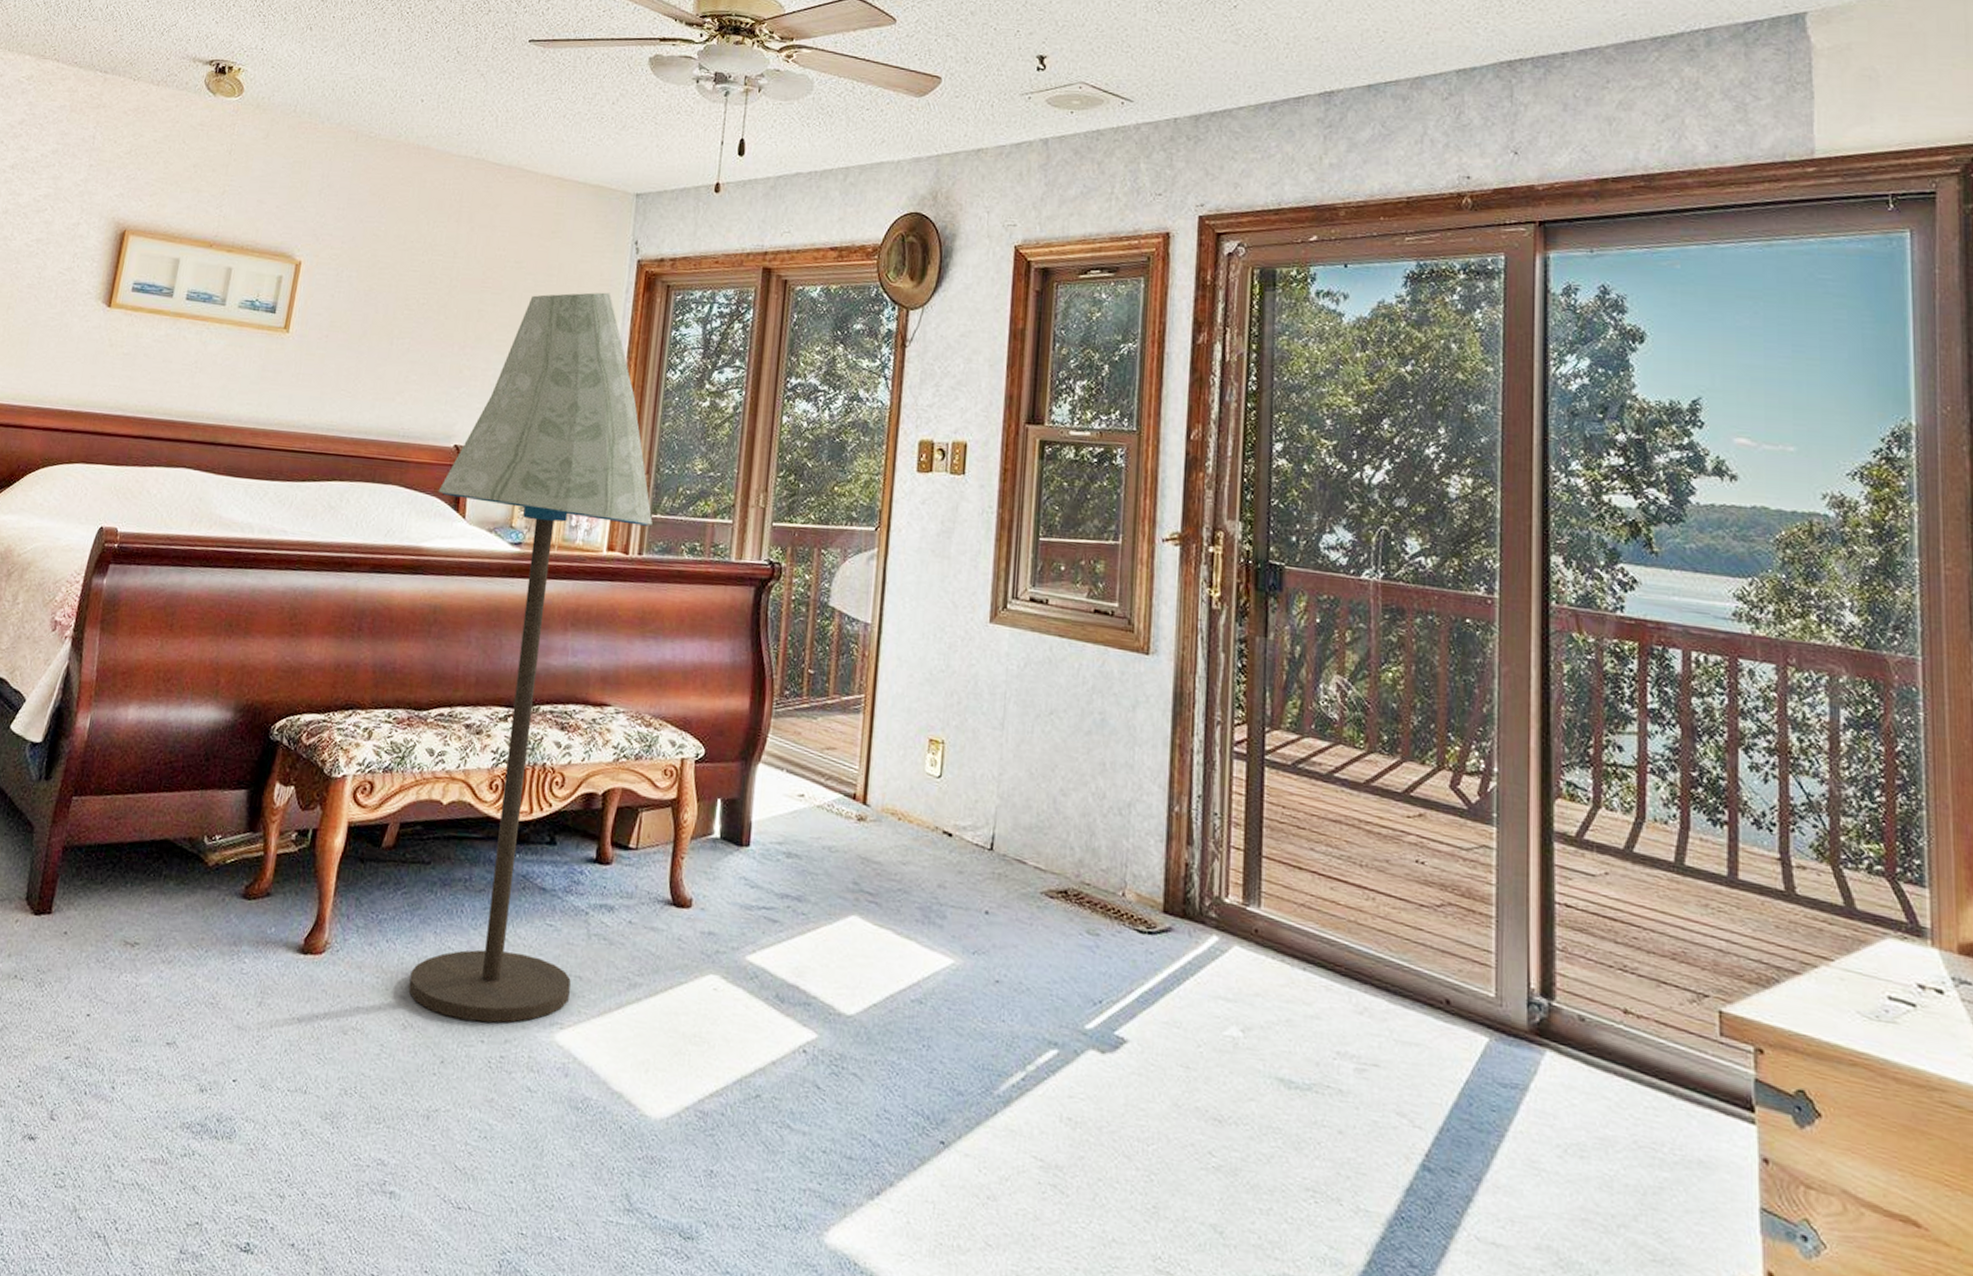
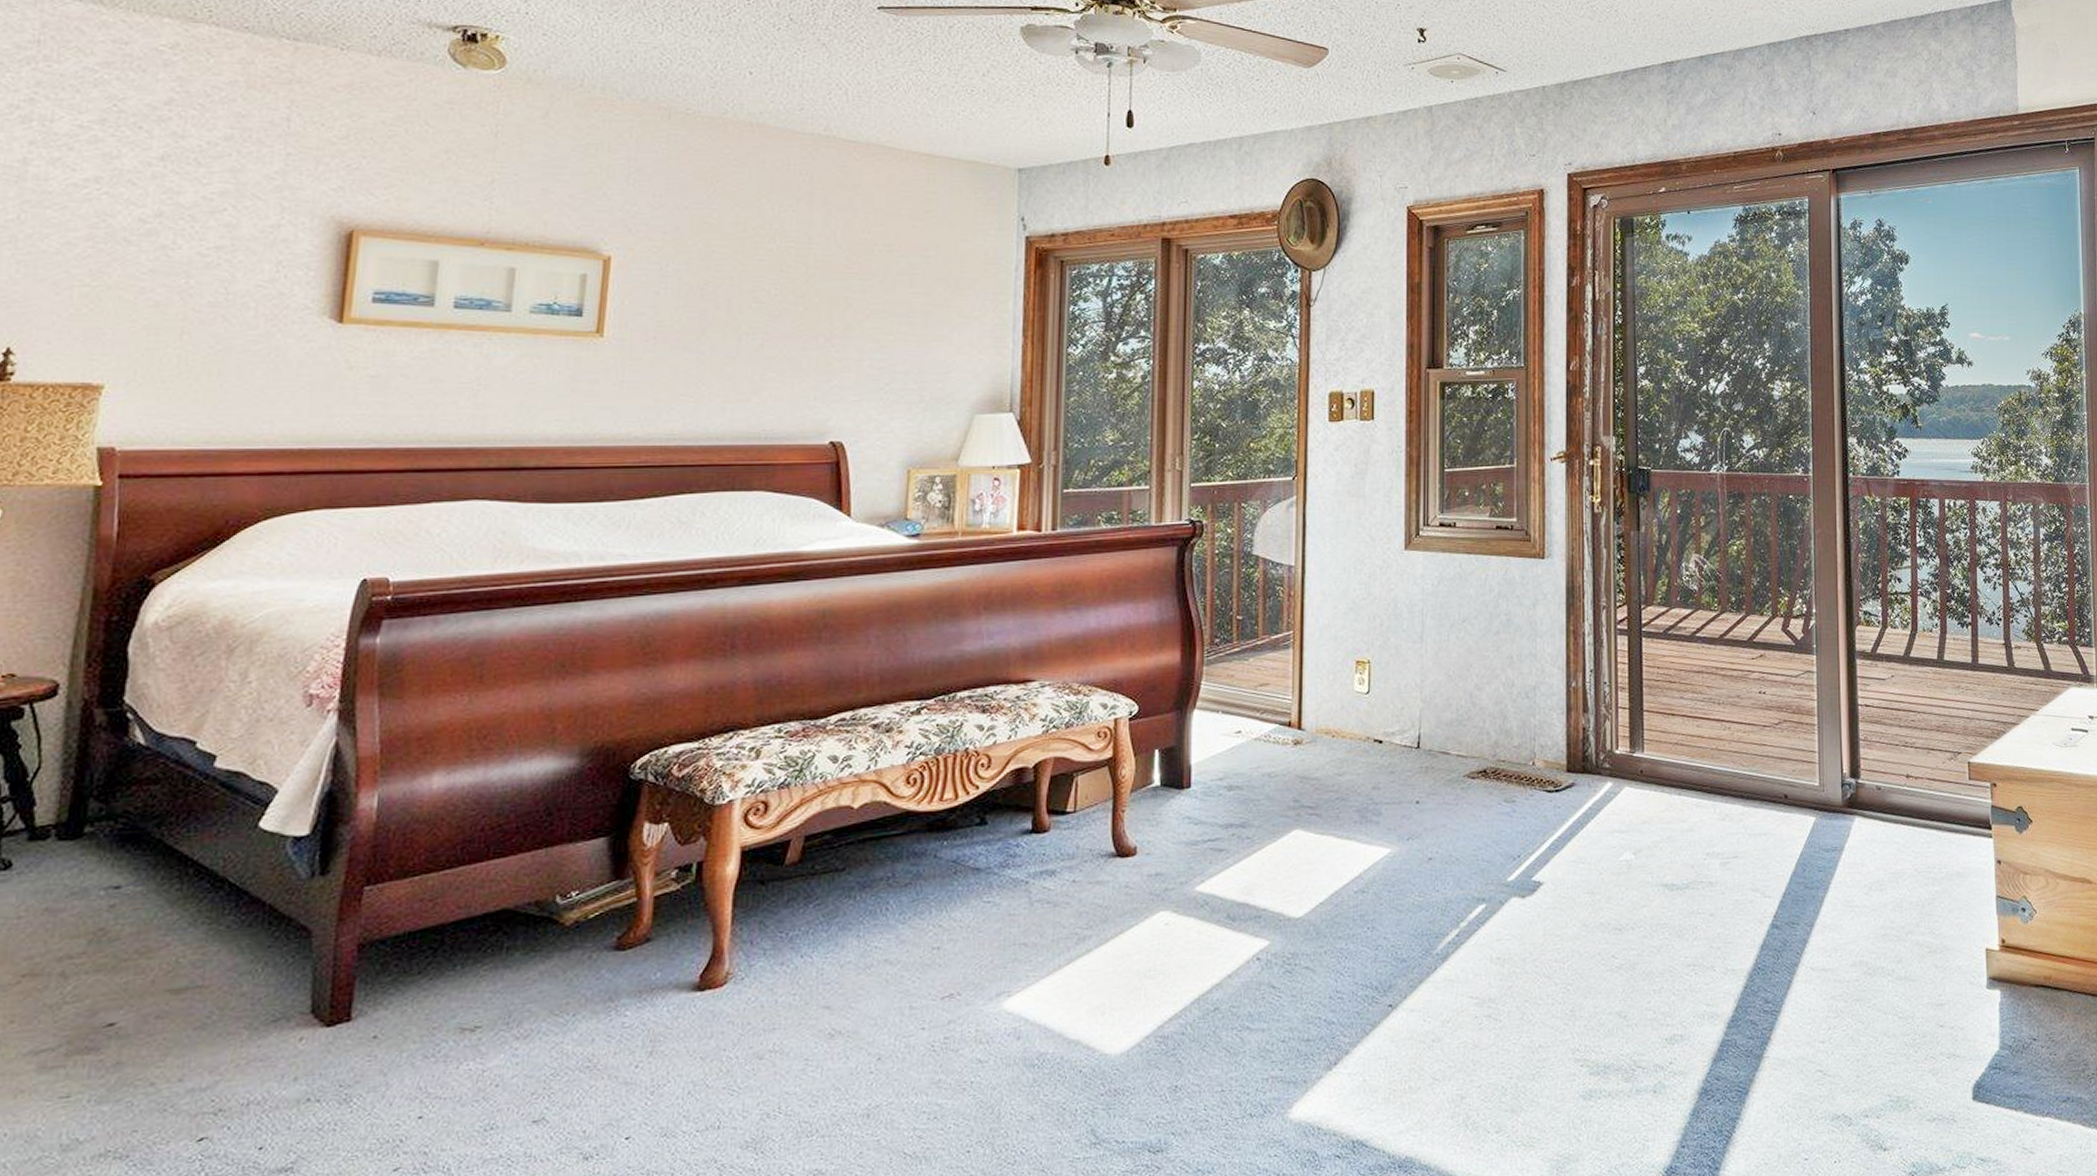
floor lamp: present [408,292,653,1023] -> none [814,271,1065,1015]

